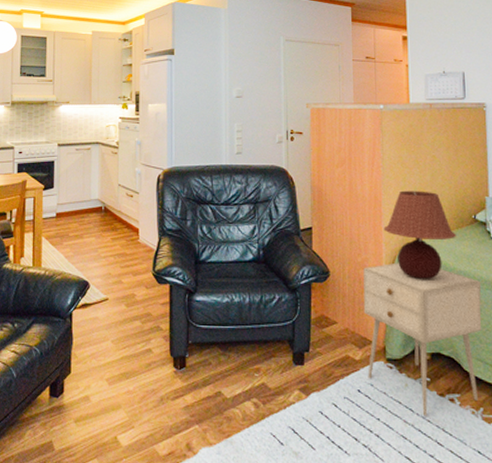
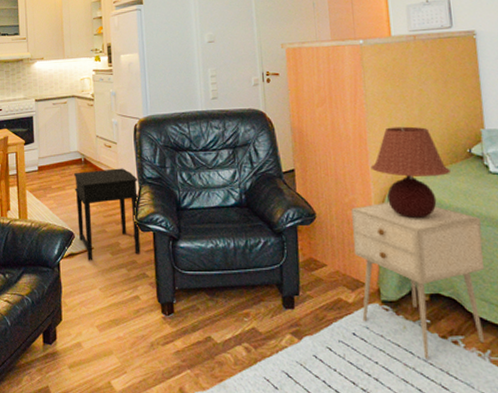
side table: none [92,218,158,312] -> present [73,168,141,261]

